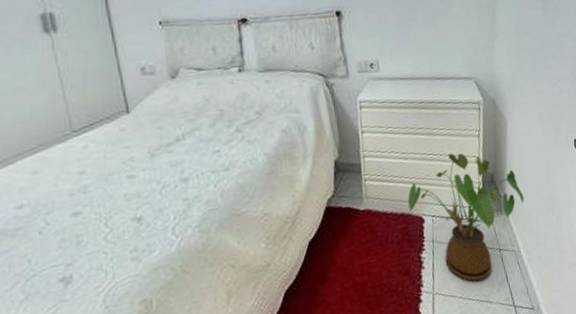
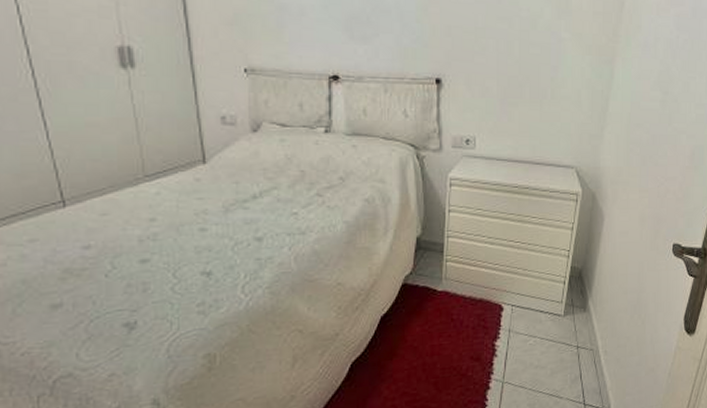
house plant: present [407,153,525,282] -> none [489,243,611,376]

